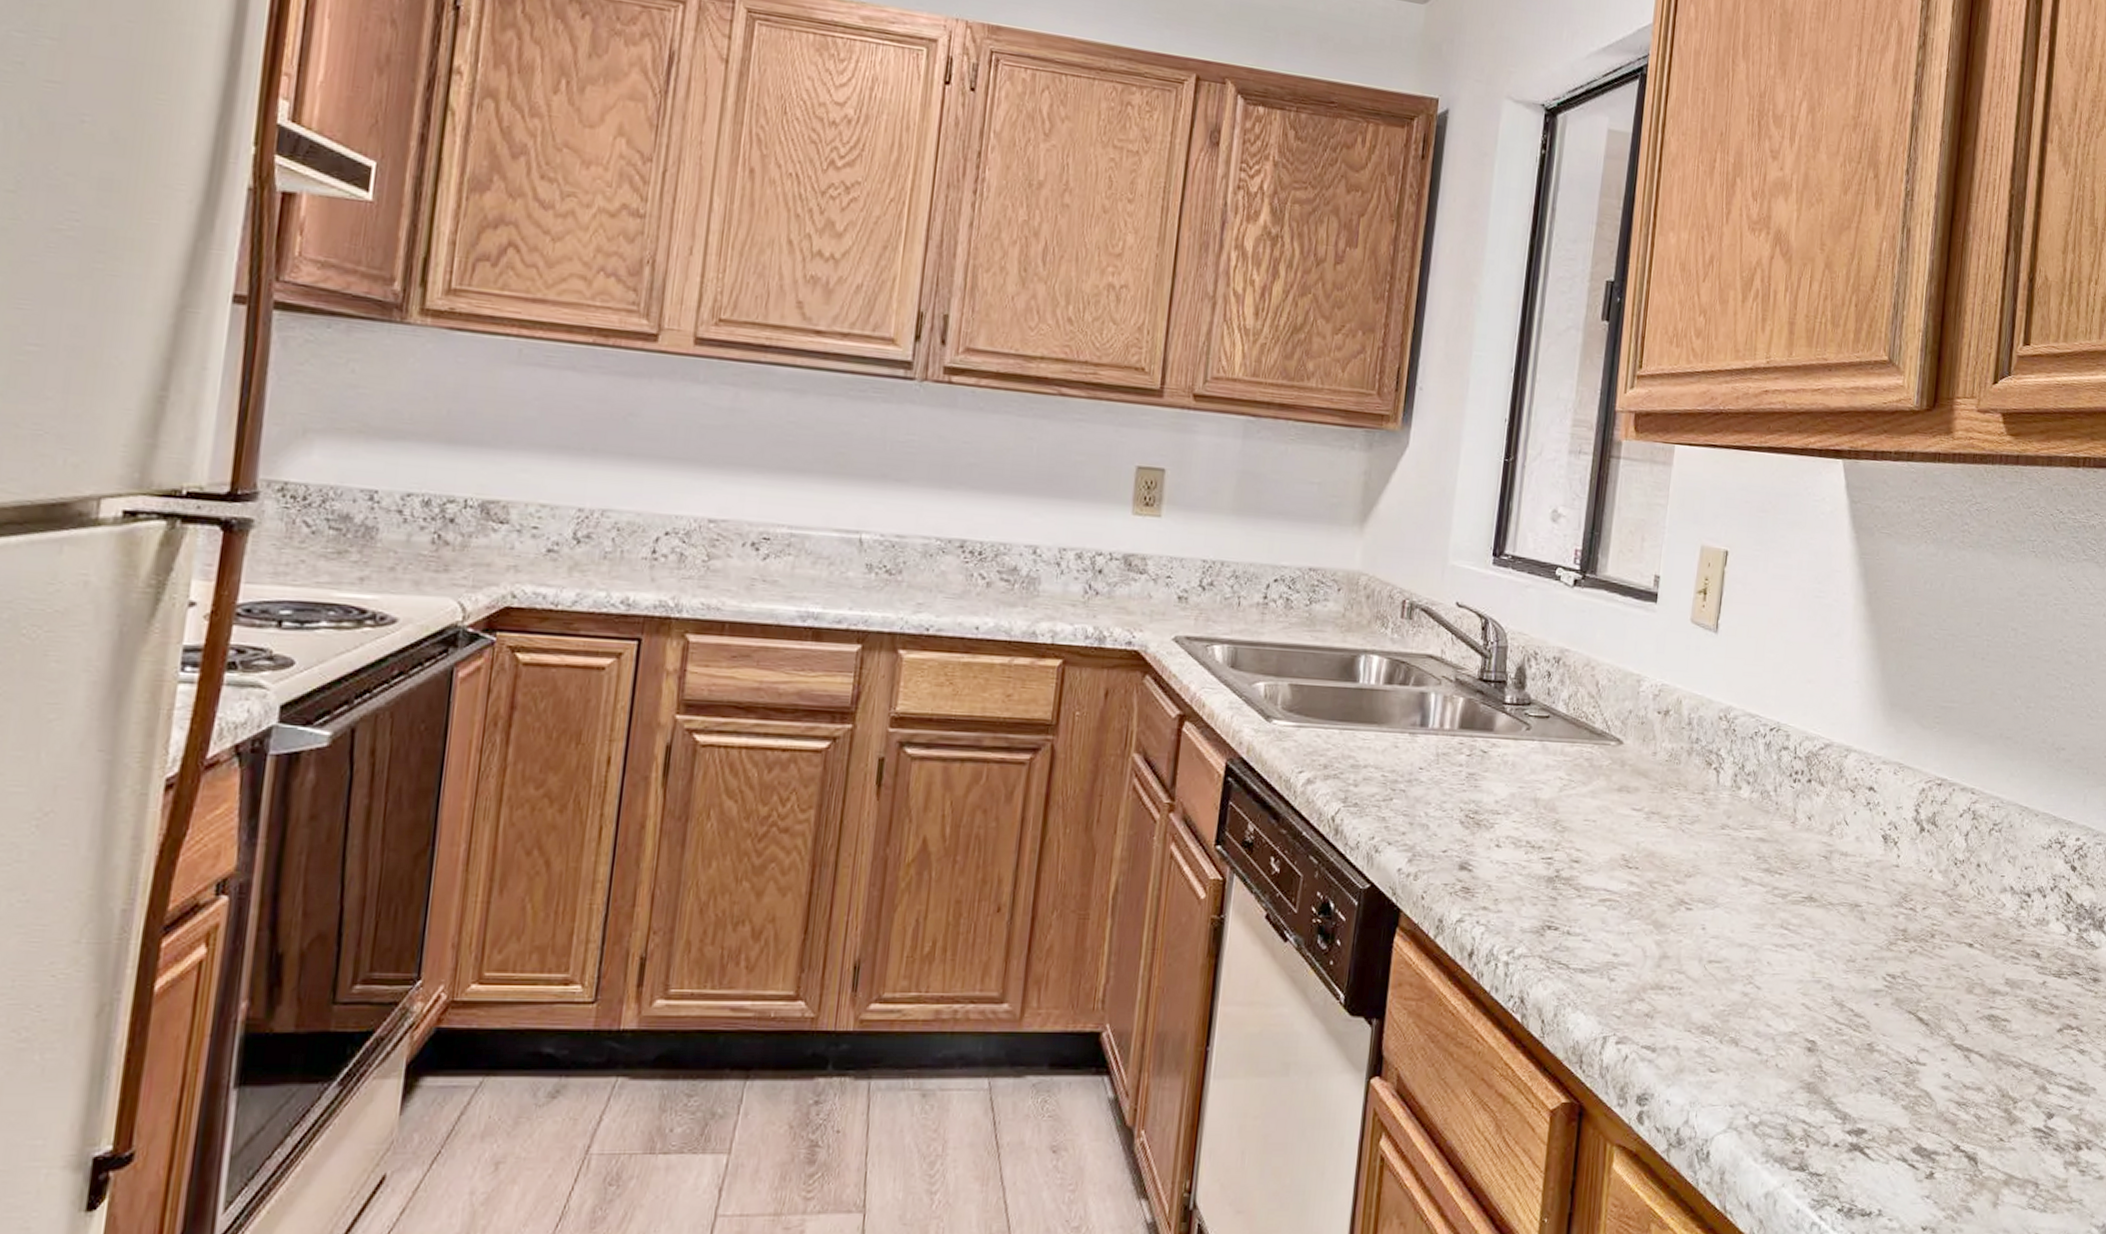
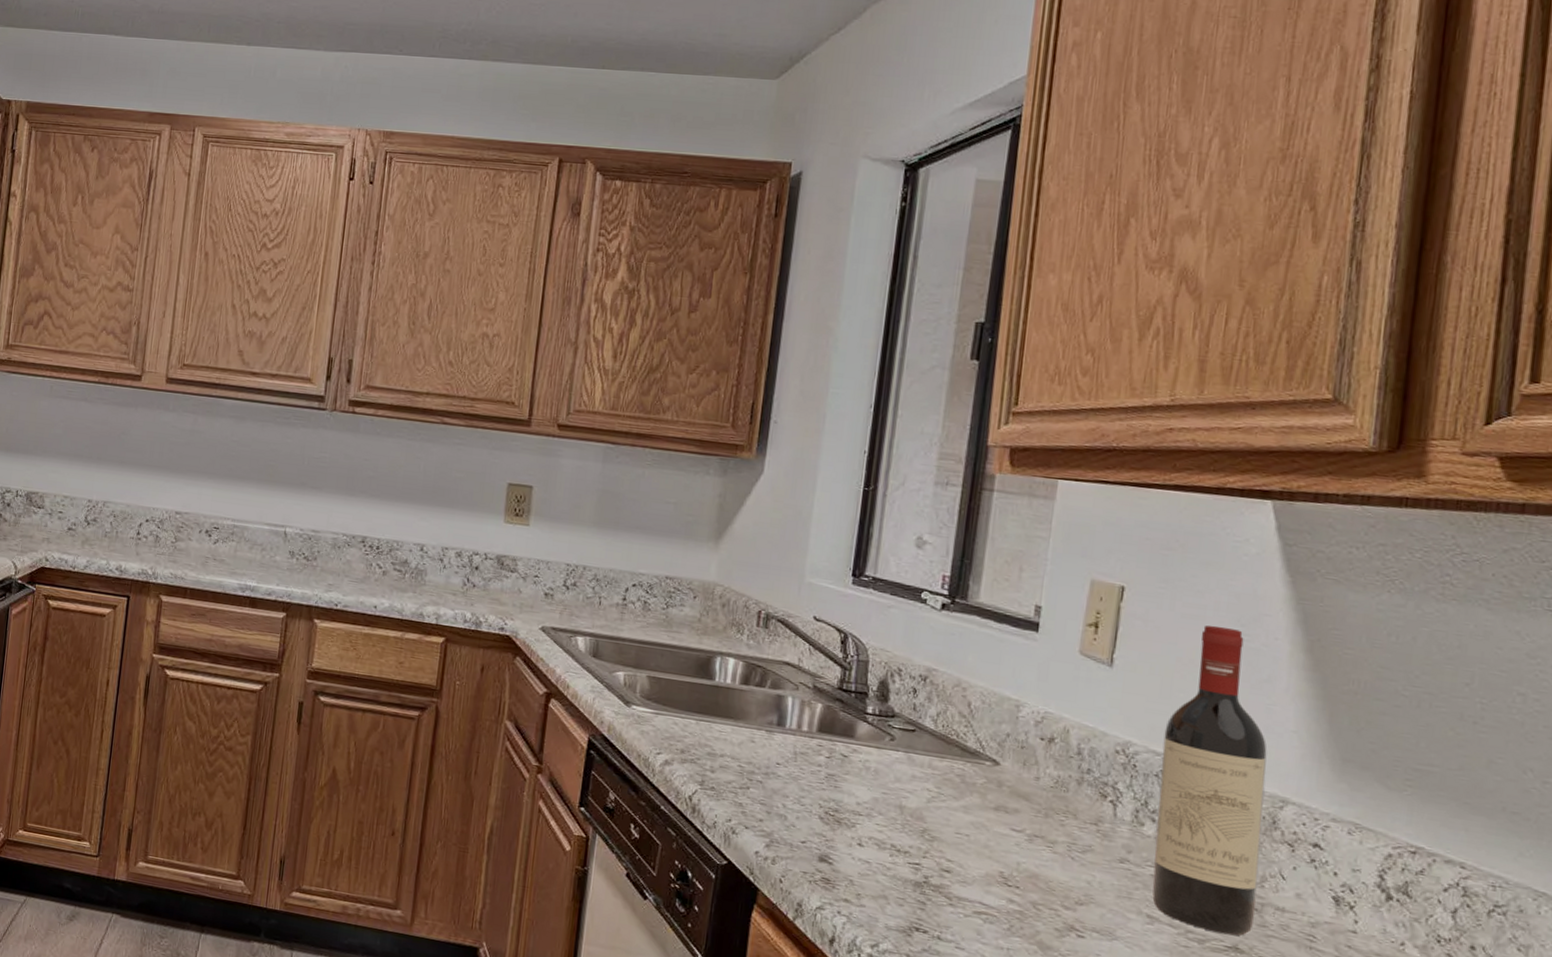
wine bottle: none [1746,584,1837,886] -> present [1152,625,1268,936]

